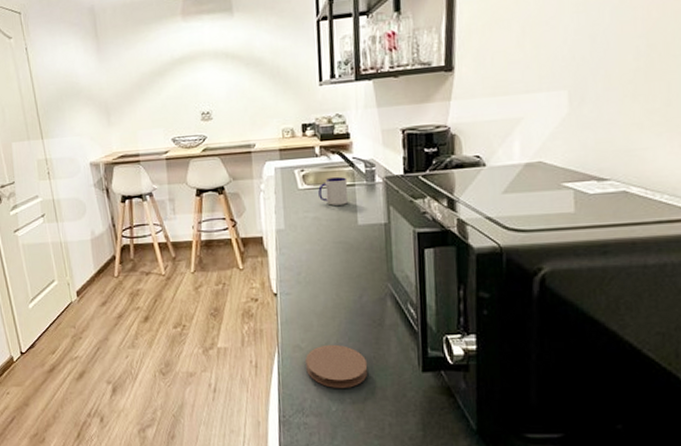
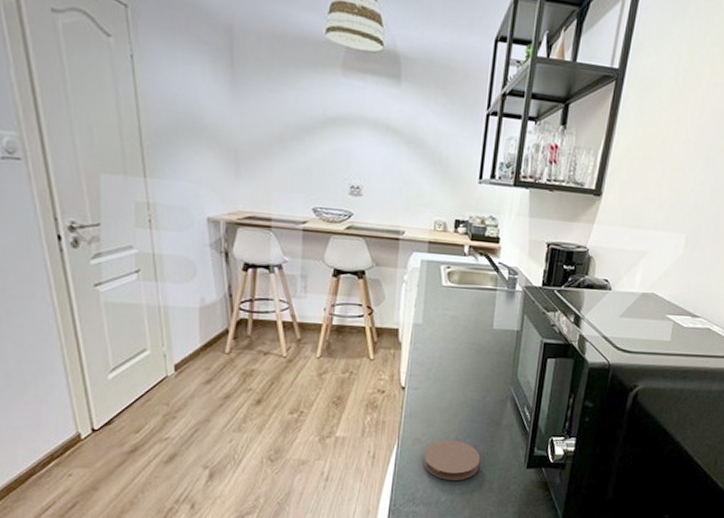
mug: present [318,177,349,206] -> none [460,279,490,308]

